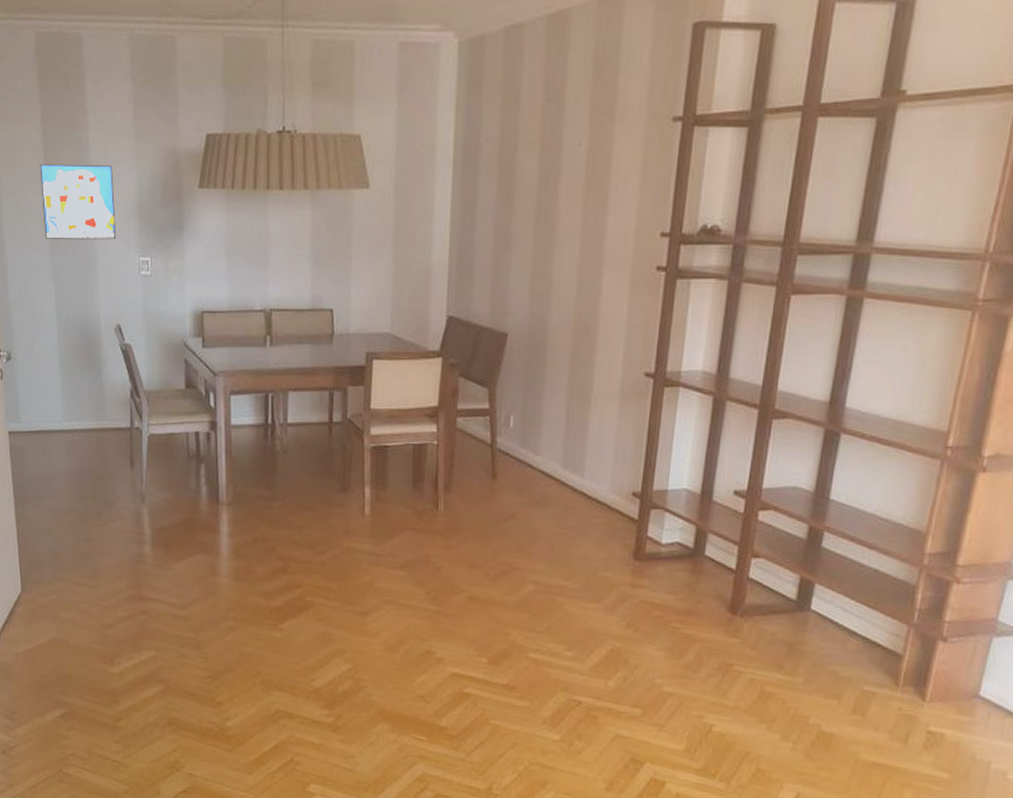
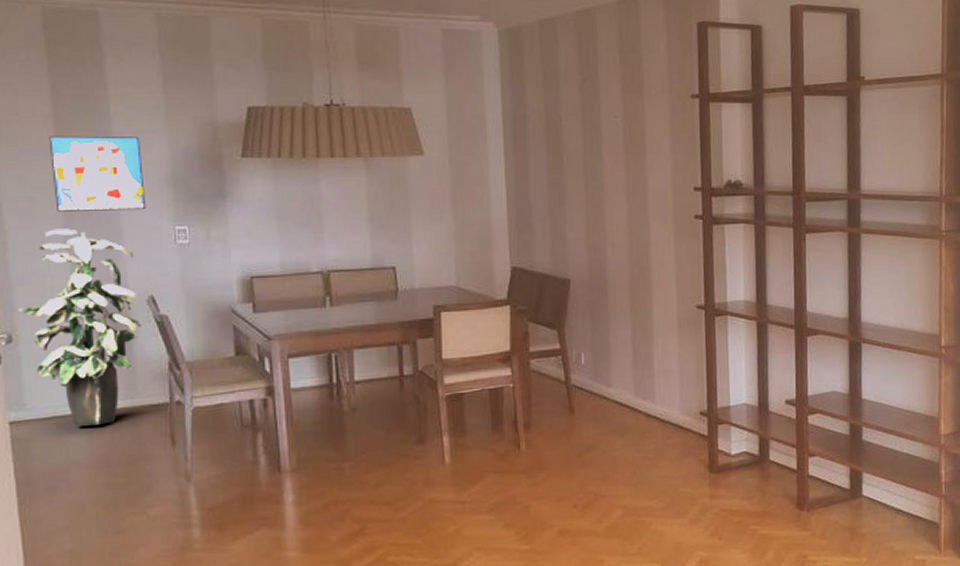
indoor plant: none [15,255,109,442] -> present [18,228,141,426]

